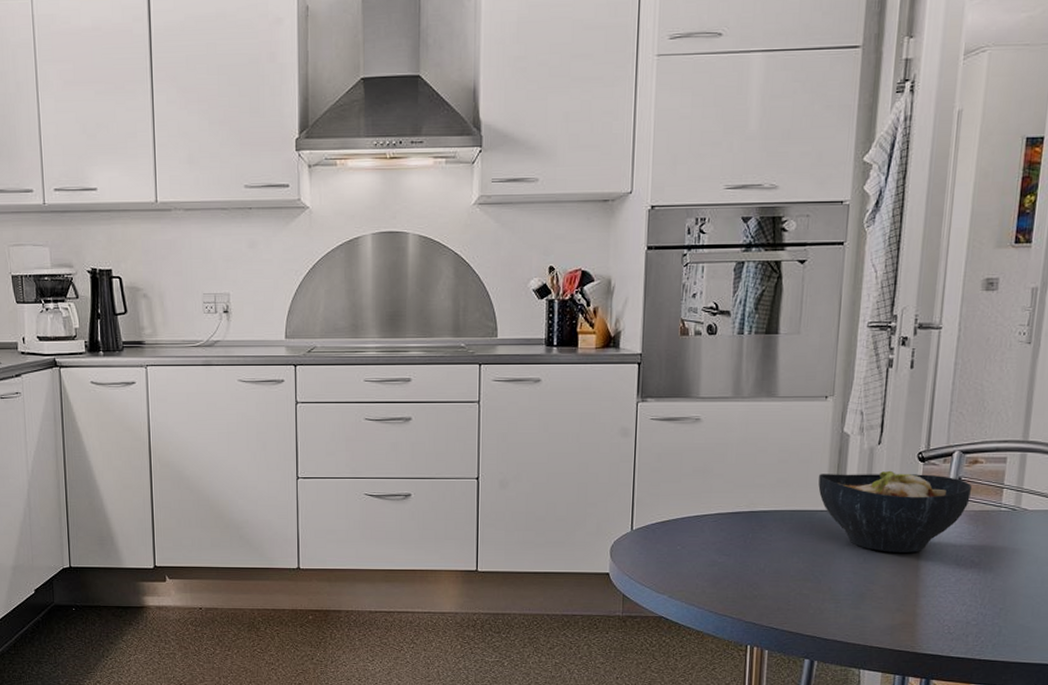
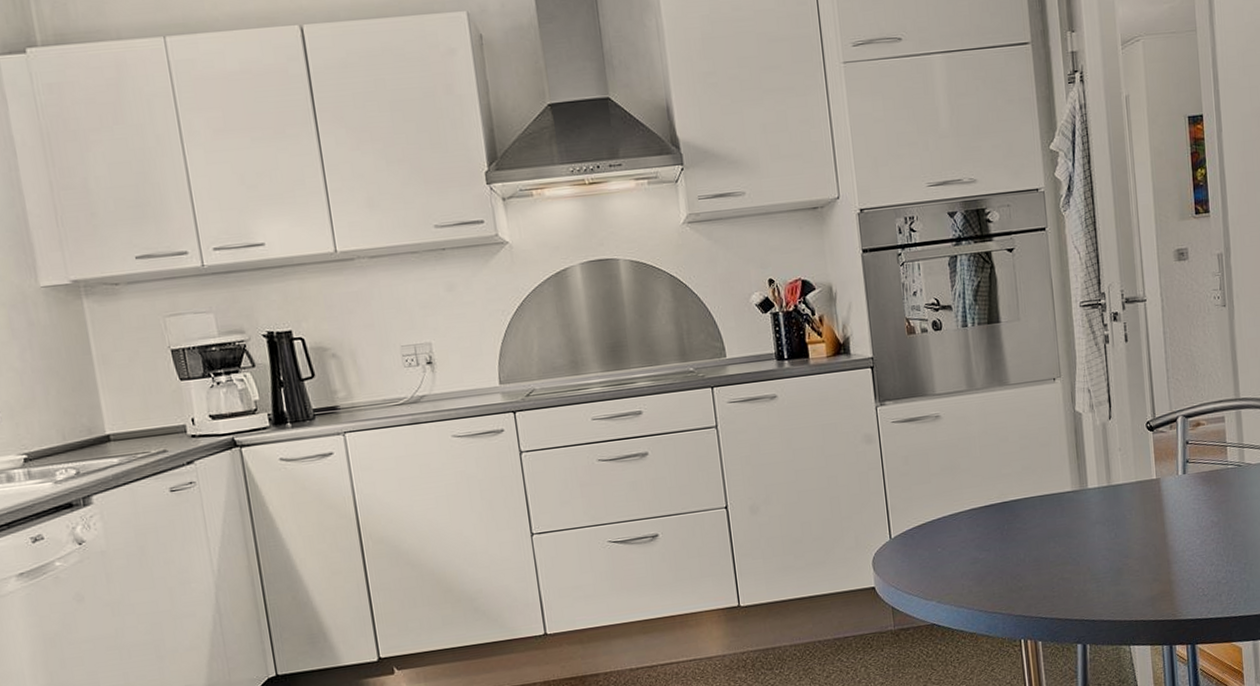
bowl: present [818,470,971,553] -> none [1060,441,1200,524]

